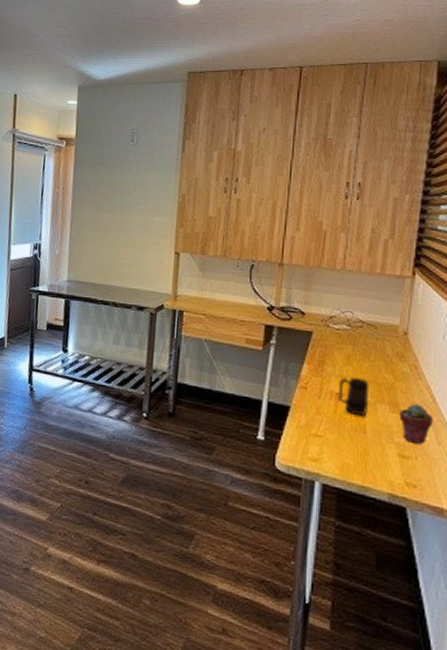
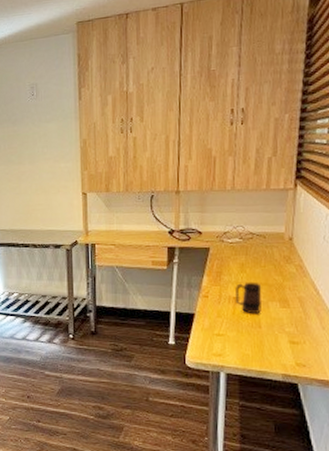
potted succulent: present [399,403,432,444] -> none [288,297,317,331]

